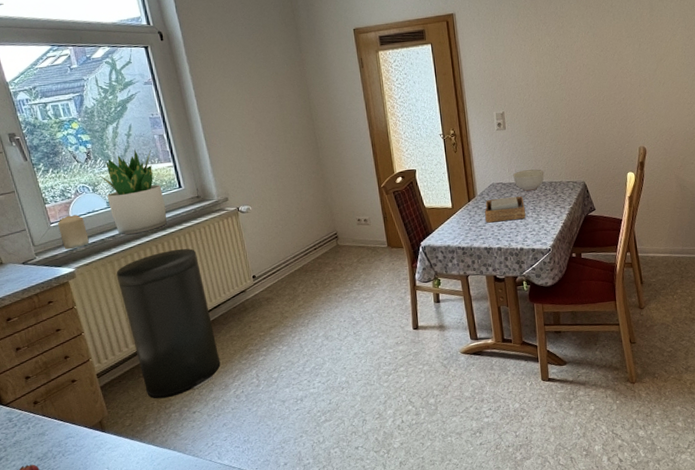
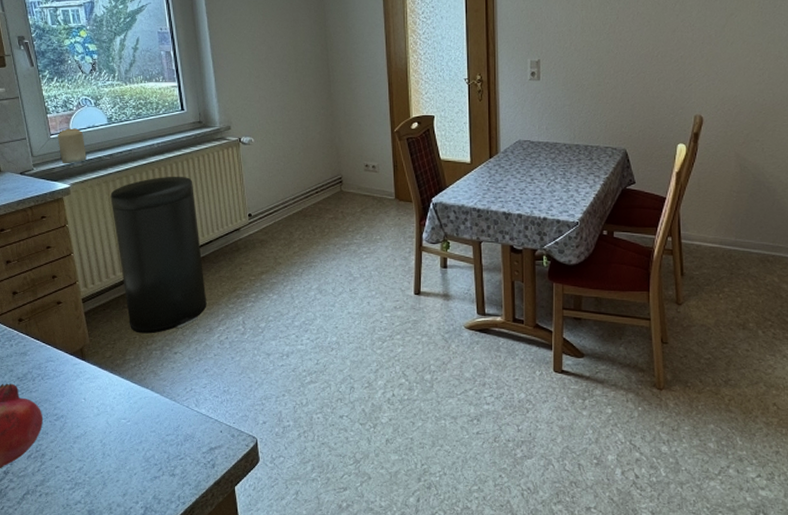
planter: present [99,148,167,235] -> none [102,63,166,155]
napkin holder: present [485,196,526,223] -> none [507,158,553,185]
bowl: present [513,169,544,191] -> none [543,129,579,153]

